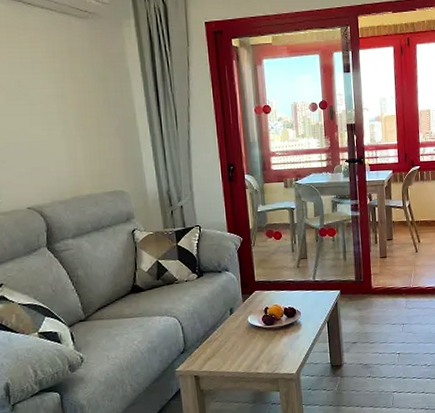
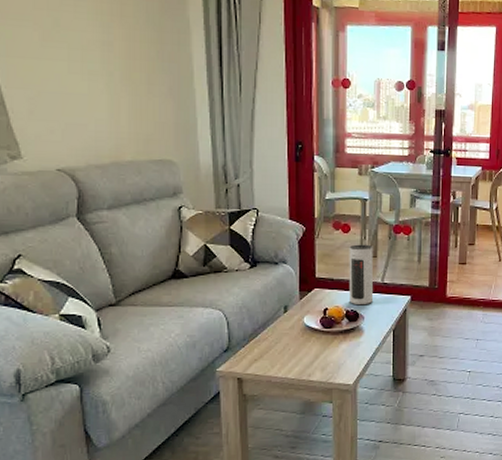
speaker: none [282,248,308,303] -> present [349,244,374,306]

